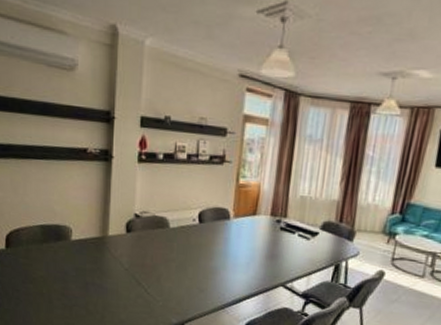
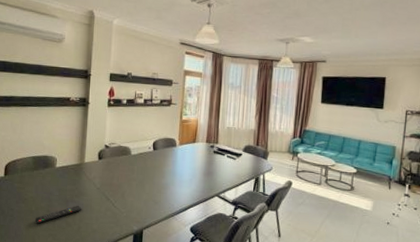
remote control: none [47,289,106,310] -> present [35,205,82,224]

